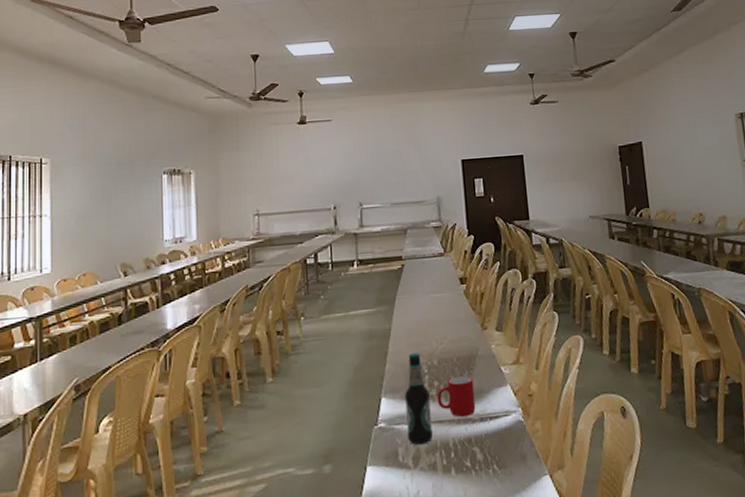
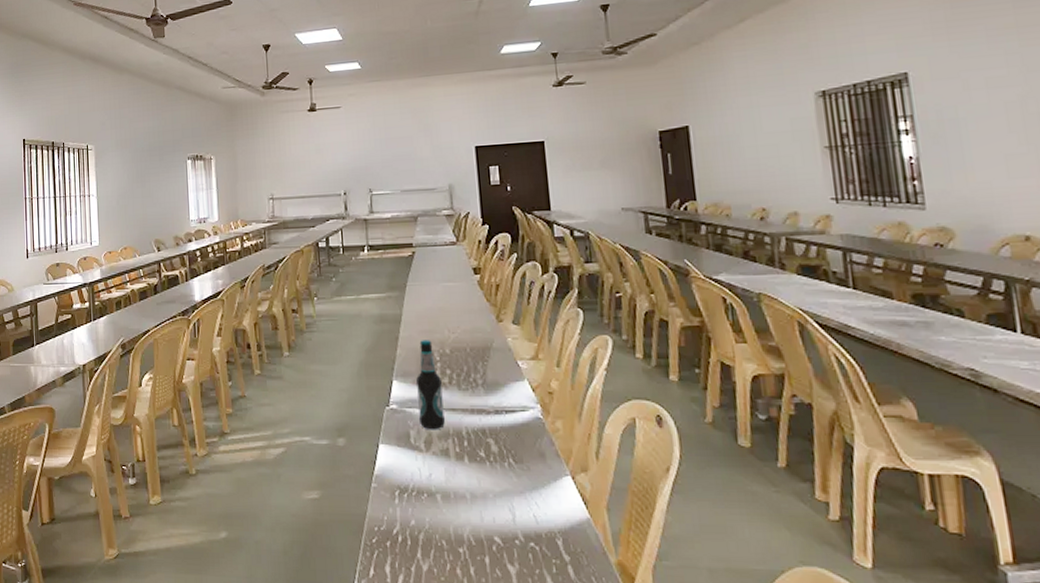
cup: present [437,376,476,417] -> none [449,367,491,407]

